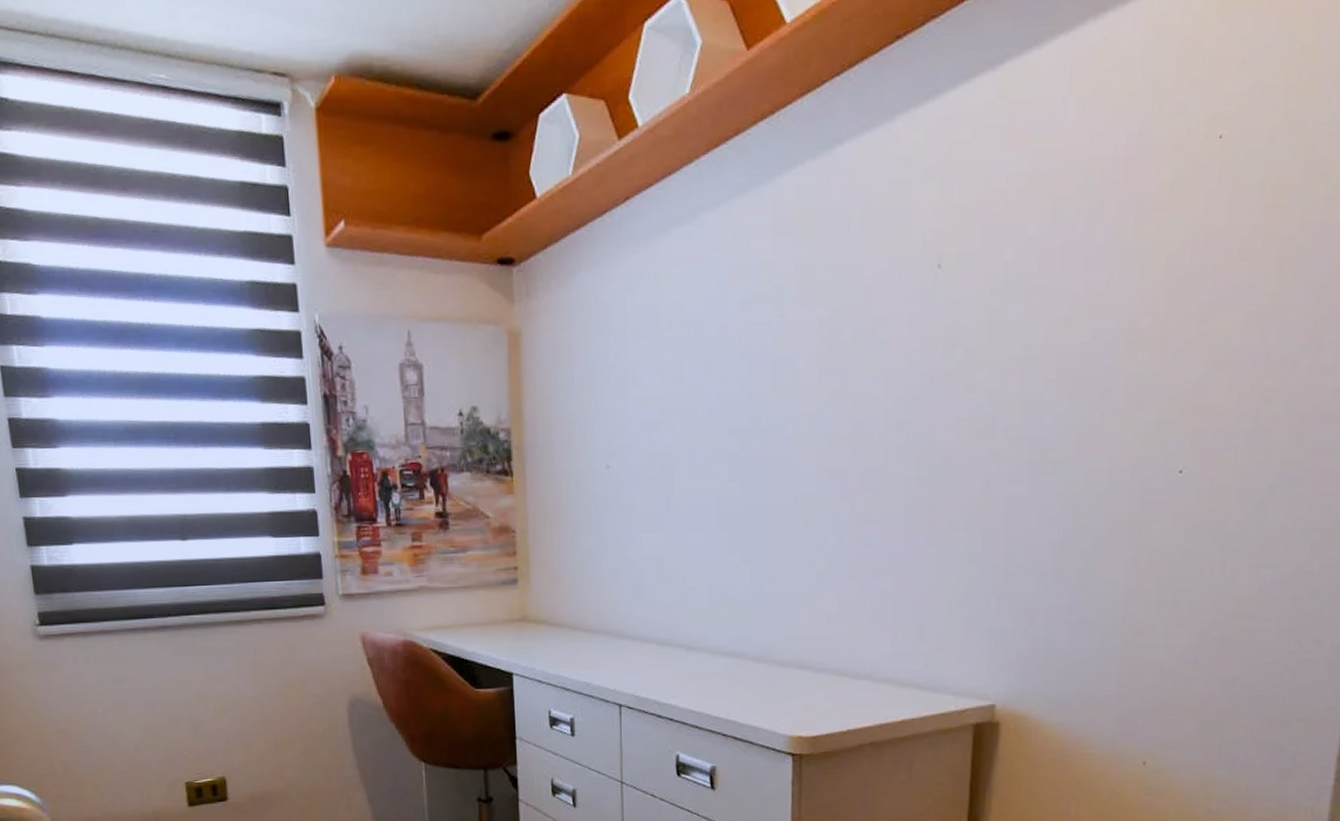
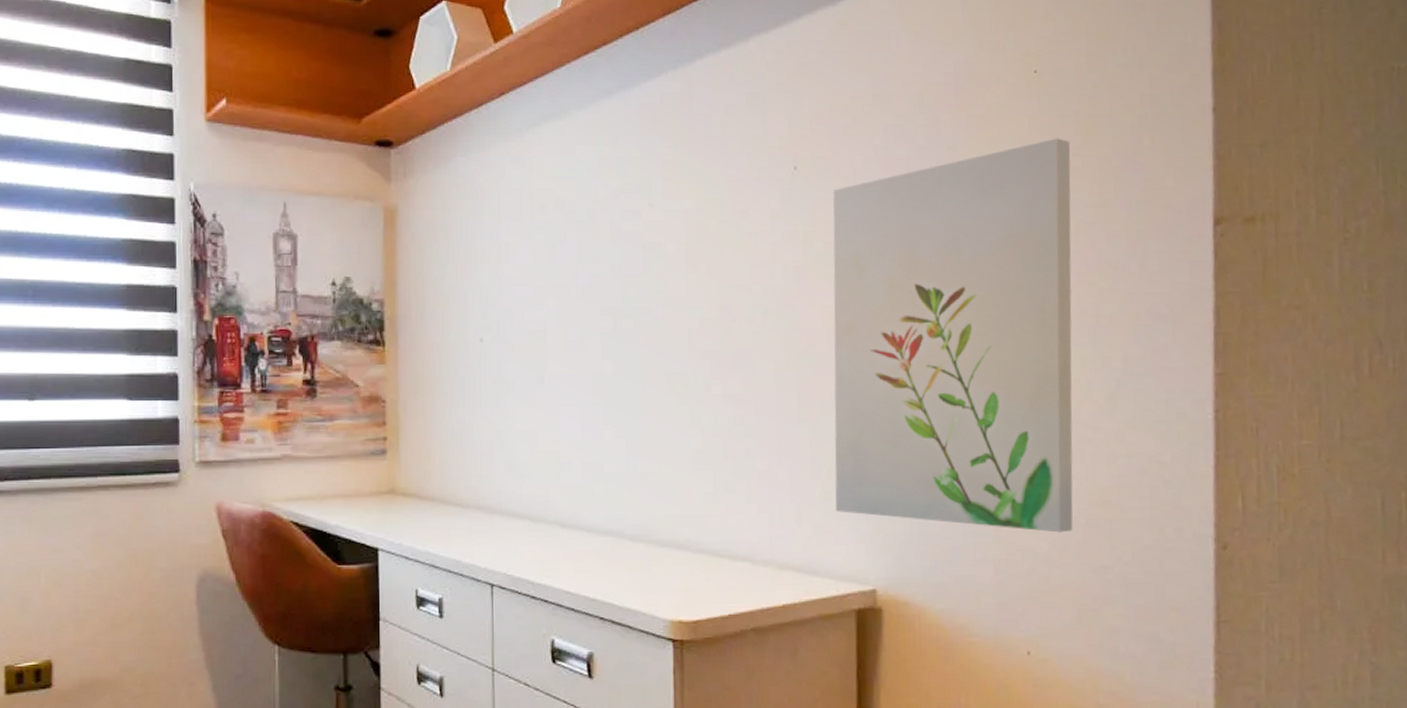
wall art: none [960,215,1252,646] -> present [833,138,1073,533]

